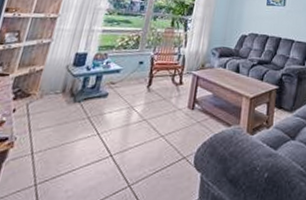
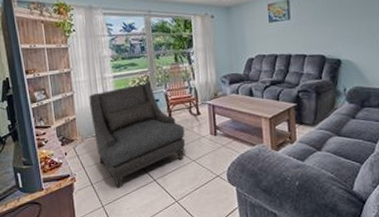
armchair: none [52,42,162,163] -> present [89,83,186,189]

